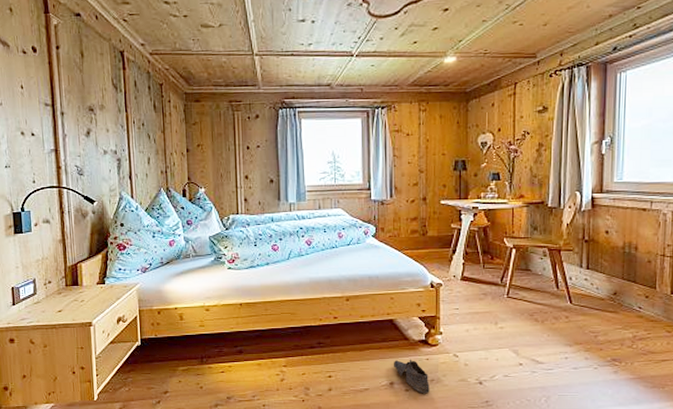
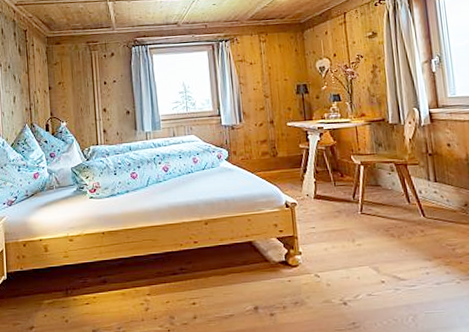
shoe: present [394,359,430,394] -> none [256,281,295,318]

